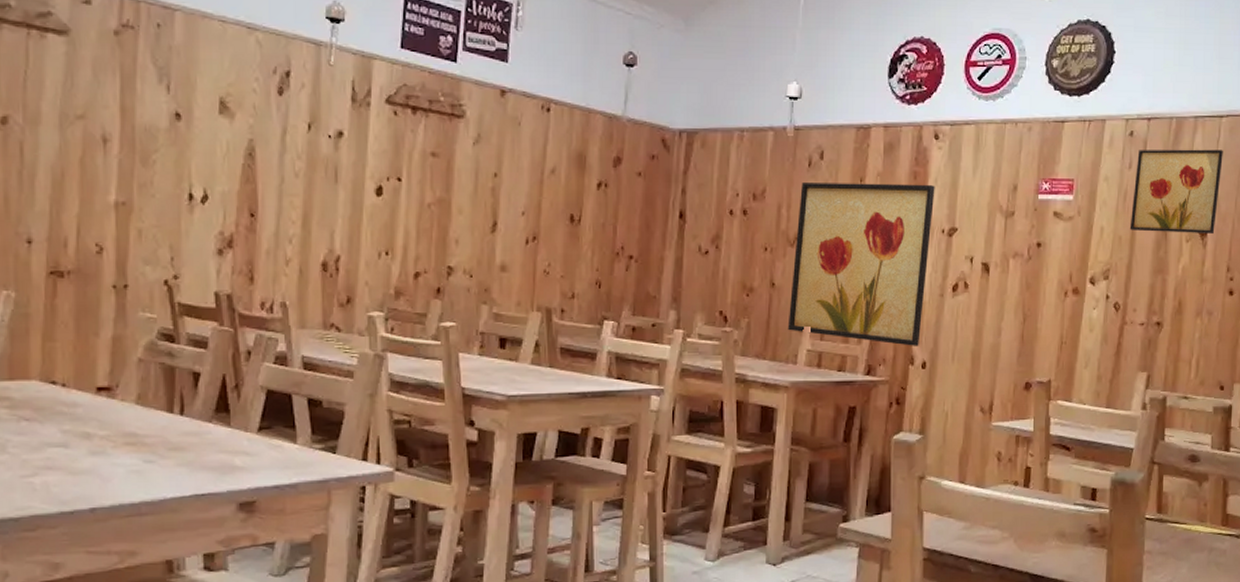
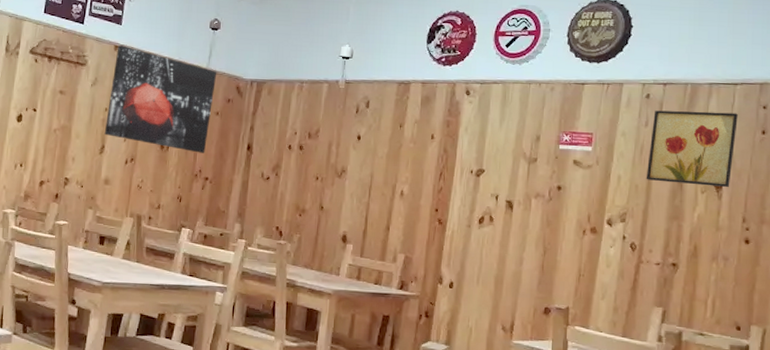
wall art: none [495,90,636,225] -> present [104,45,217,153]
wall art: present [787,183,935,346] -> none [333,126,466,268]

